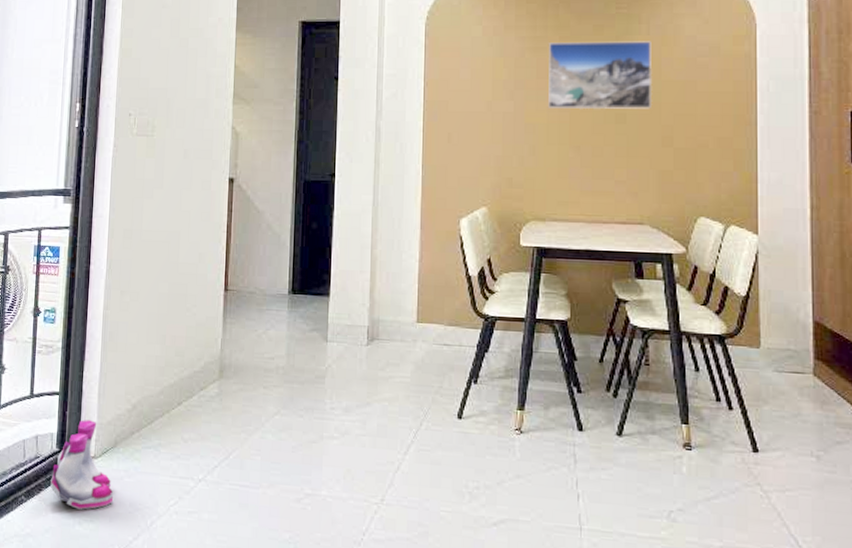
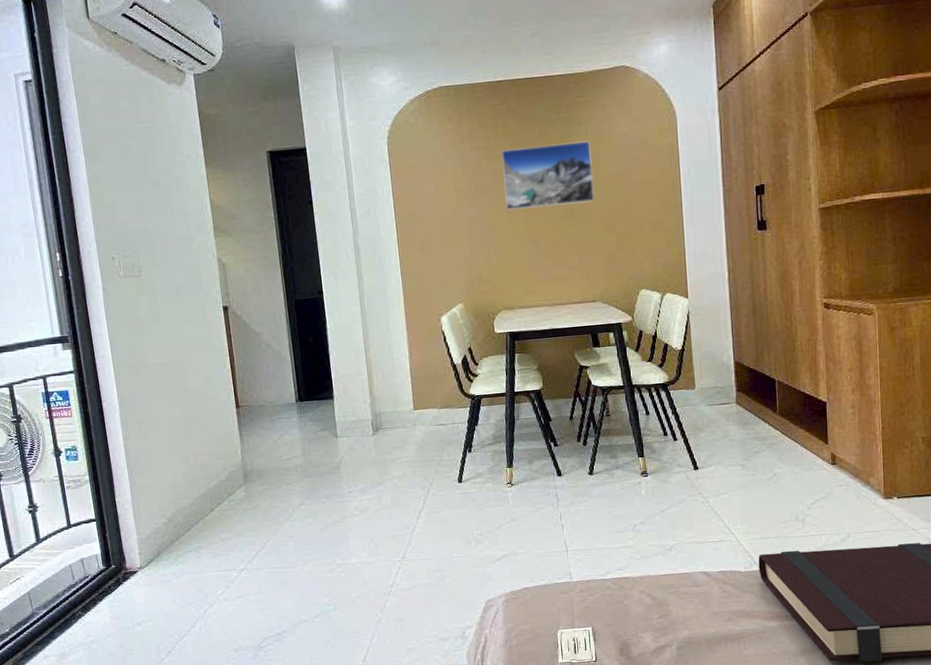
boots: present [50,420,114,510] -> none [103,537,166,613]

